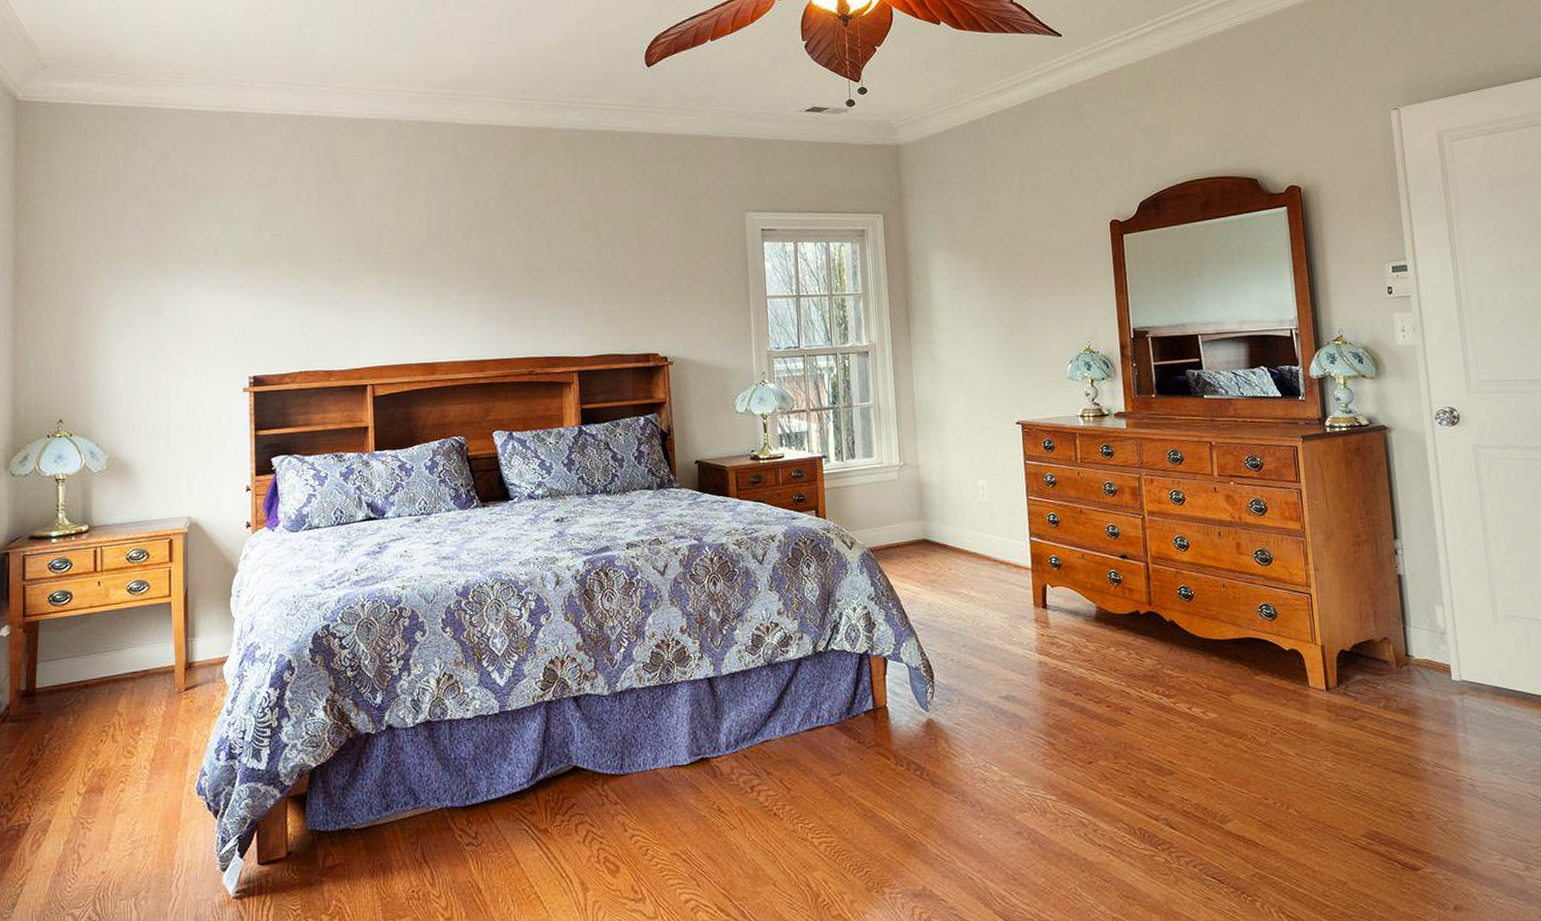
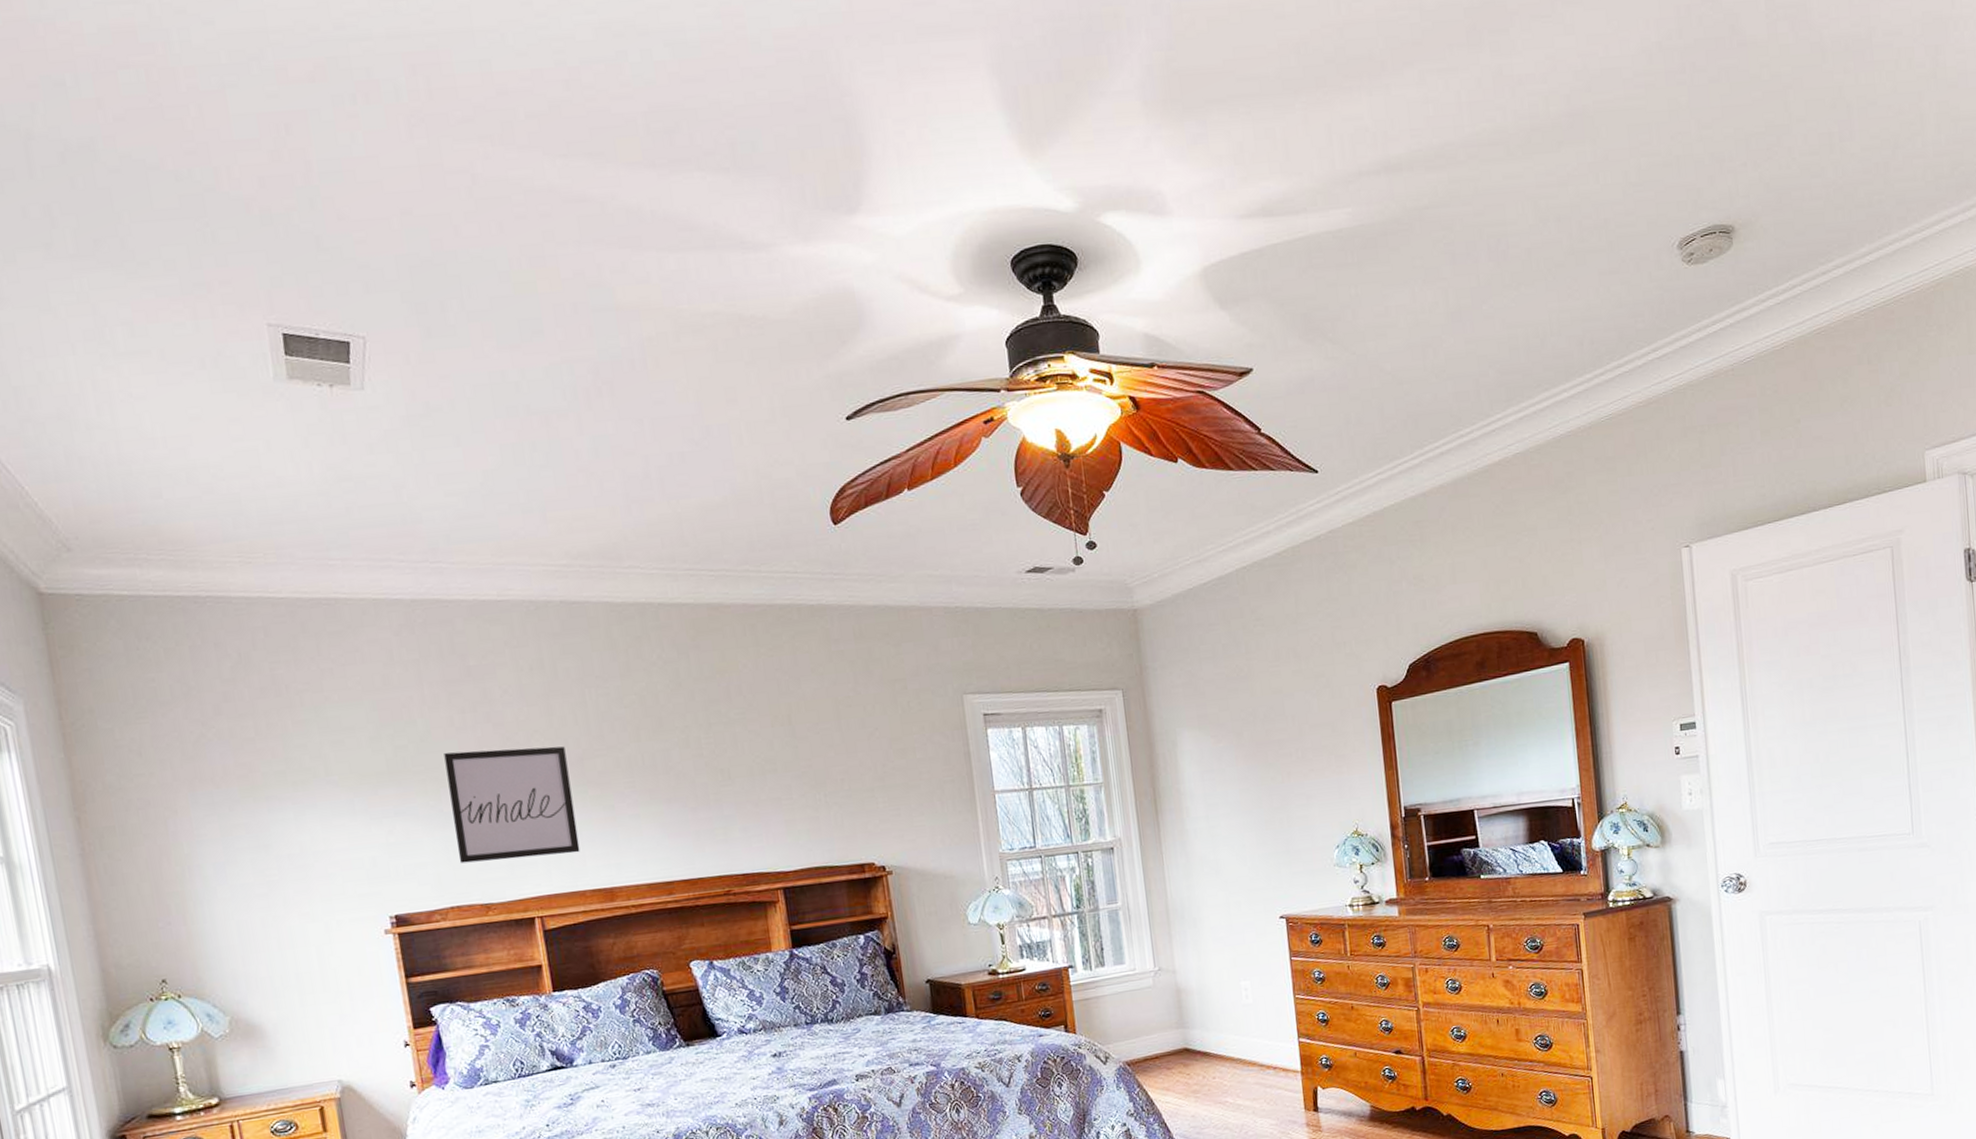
wall art: none [310,240,411,335] -> present [444,746,580,864]

